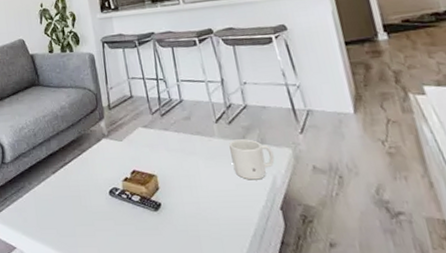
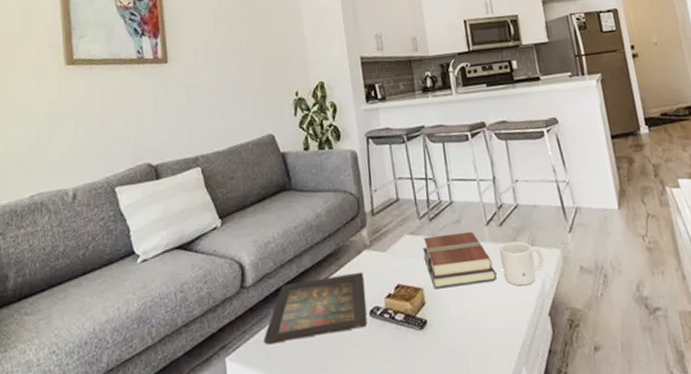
icon panel: none [21,157,107,211] -> present [263,271,367,345]
books: none [155,127,227,177] -> present [422,231,497,289]

